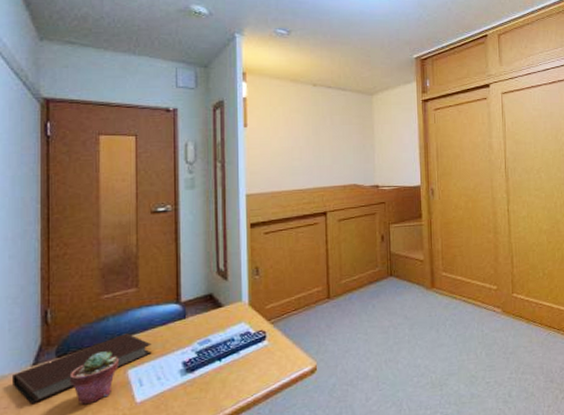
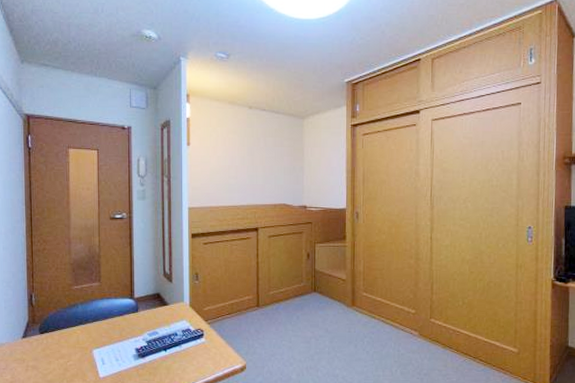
notebook: present [13,333,152,403] -> none [8,320,111,368]
potted succulent: present [69,351,120,405] -> none [49,333,87,374]

